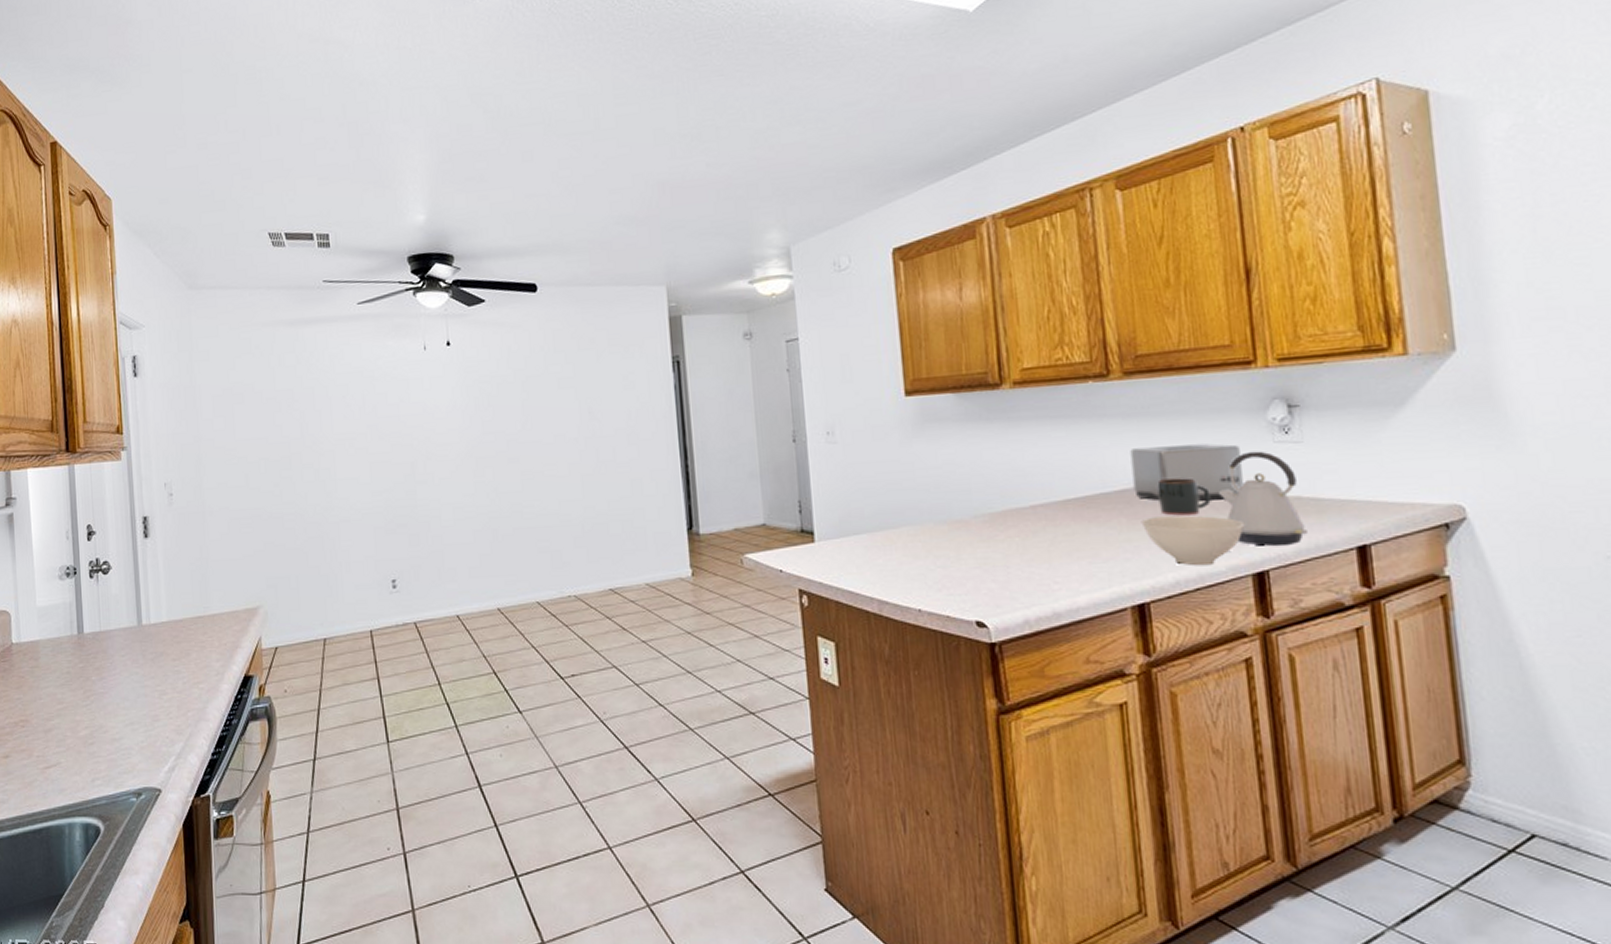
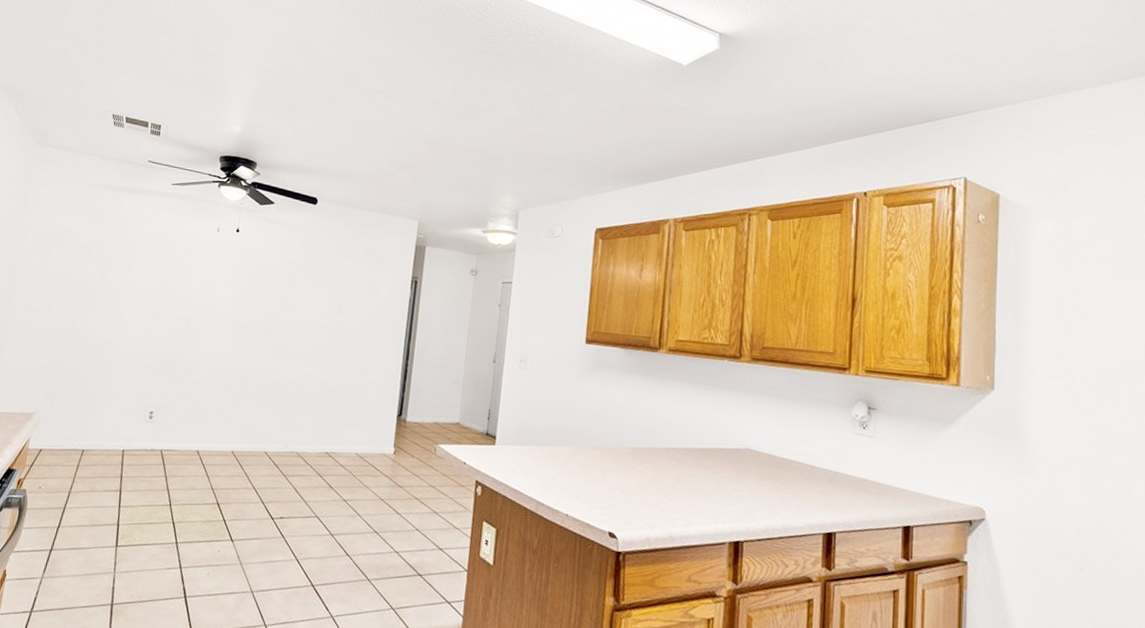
toaster: present [1130,443,1243,502] -> none [745,418,828,471]
bowl: present [1141,515,1245,567] -> none [746,474,824,521]
mug: present [1157,478,1211,516] -> none [762,446,802,479]
kettle: present [1219,451,1307,547] -> none [808,437,868,517]

